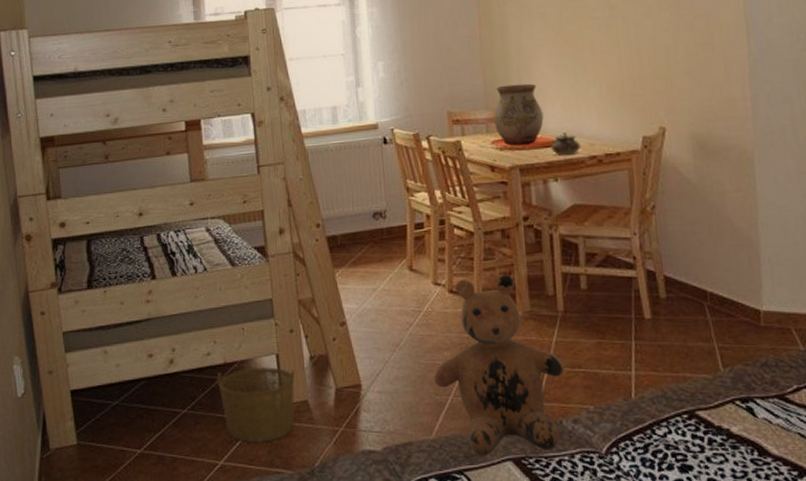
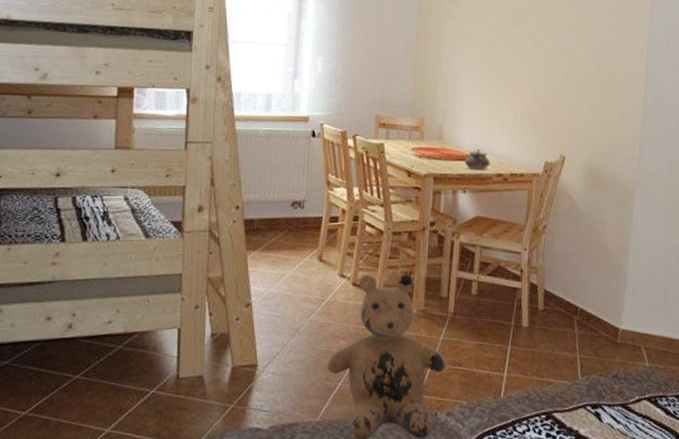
basket: present [218,366,295,442] -> none [115,339,195,413]
vase: present [493,83,544,147] -> none [416,97,462,157]

